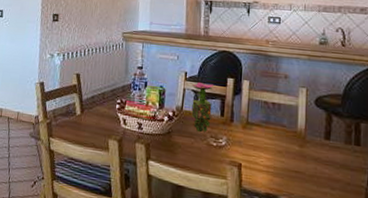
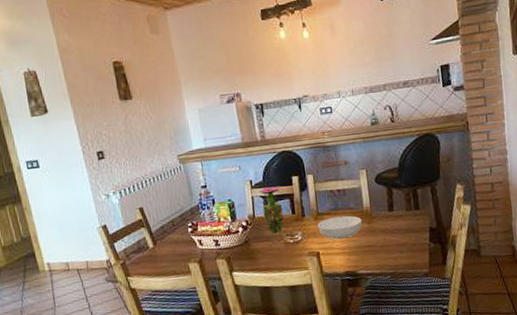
serving bowl: none [245,129,294,157] -> present [317,215,362,240]

